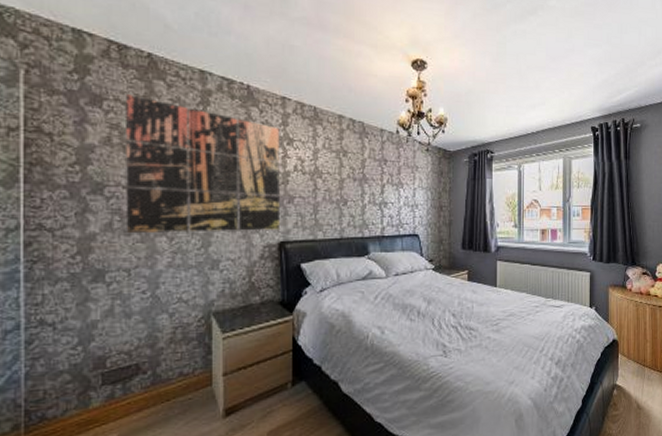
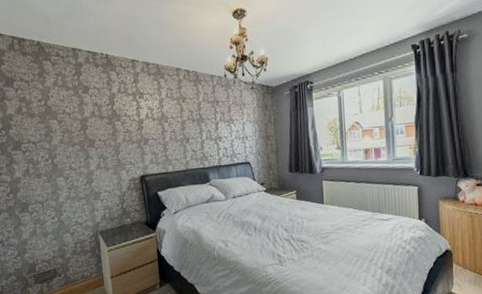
wall art: present [126,95,281,233] -> none [27,74,141,176]

